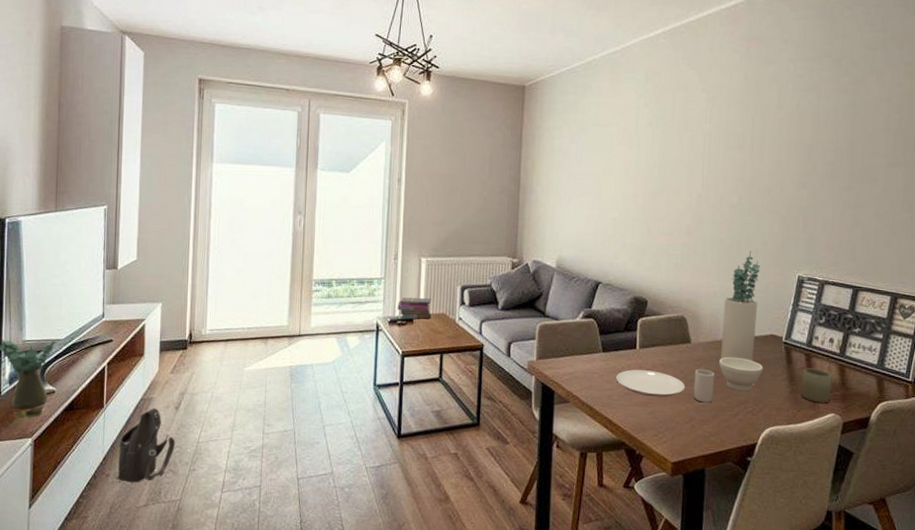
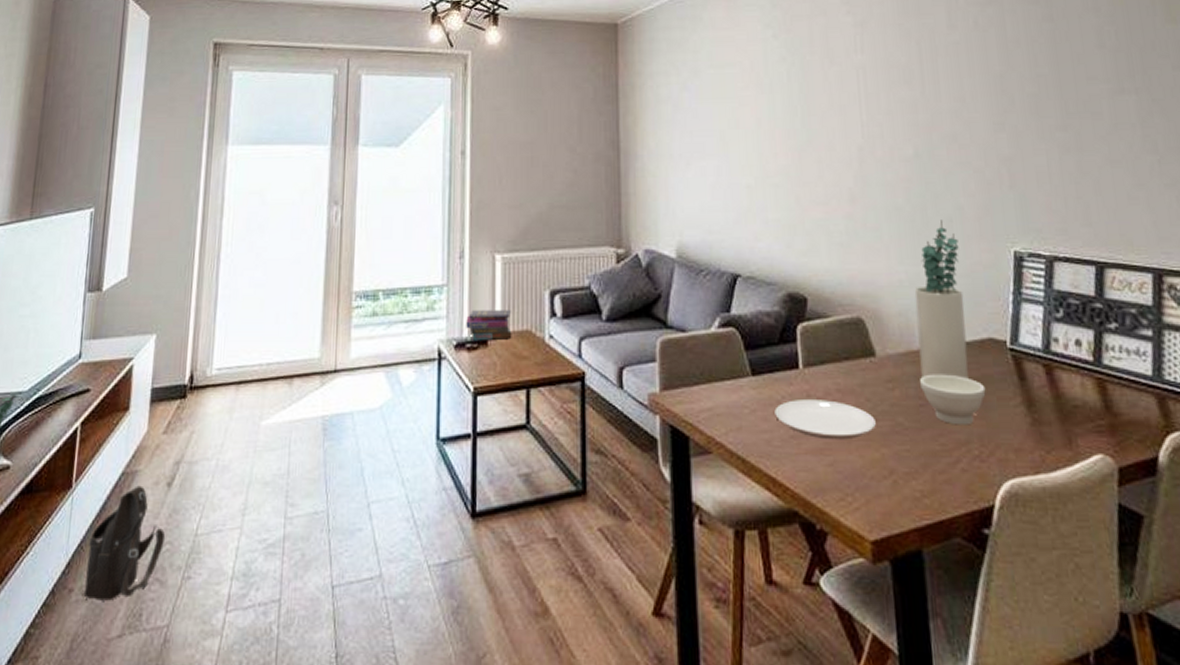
cup: present [693,368,714,403] -> none [886,393,919,445]
mug: present [800,368,833,403] -> none [1042,386,1093,438]

